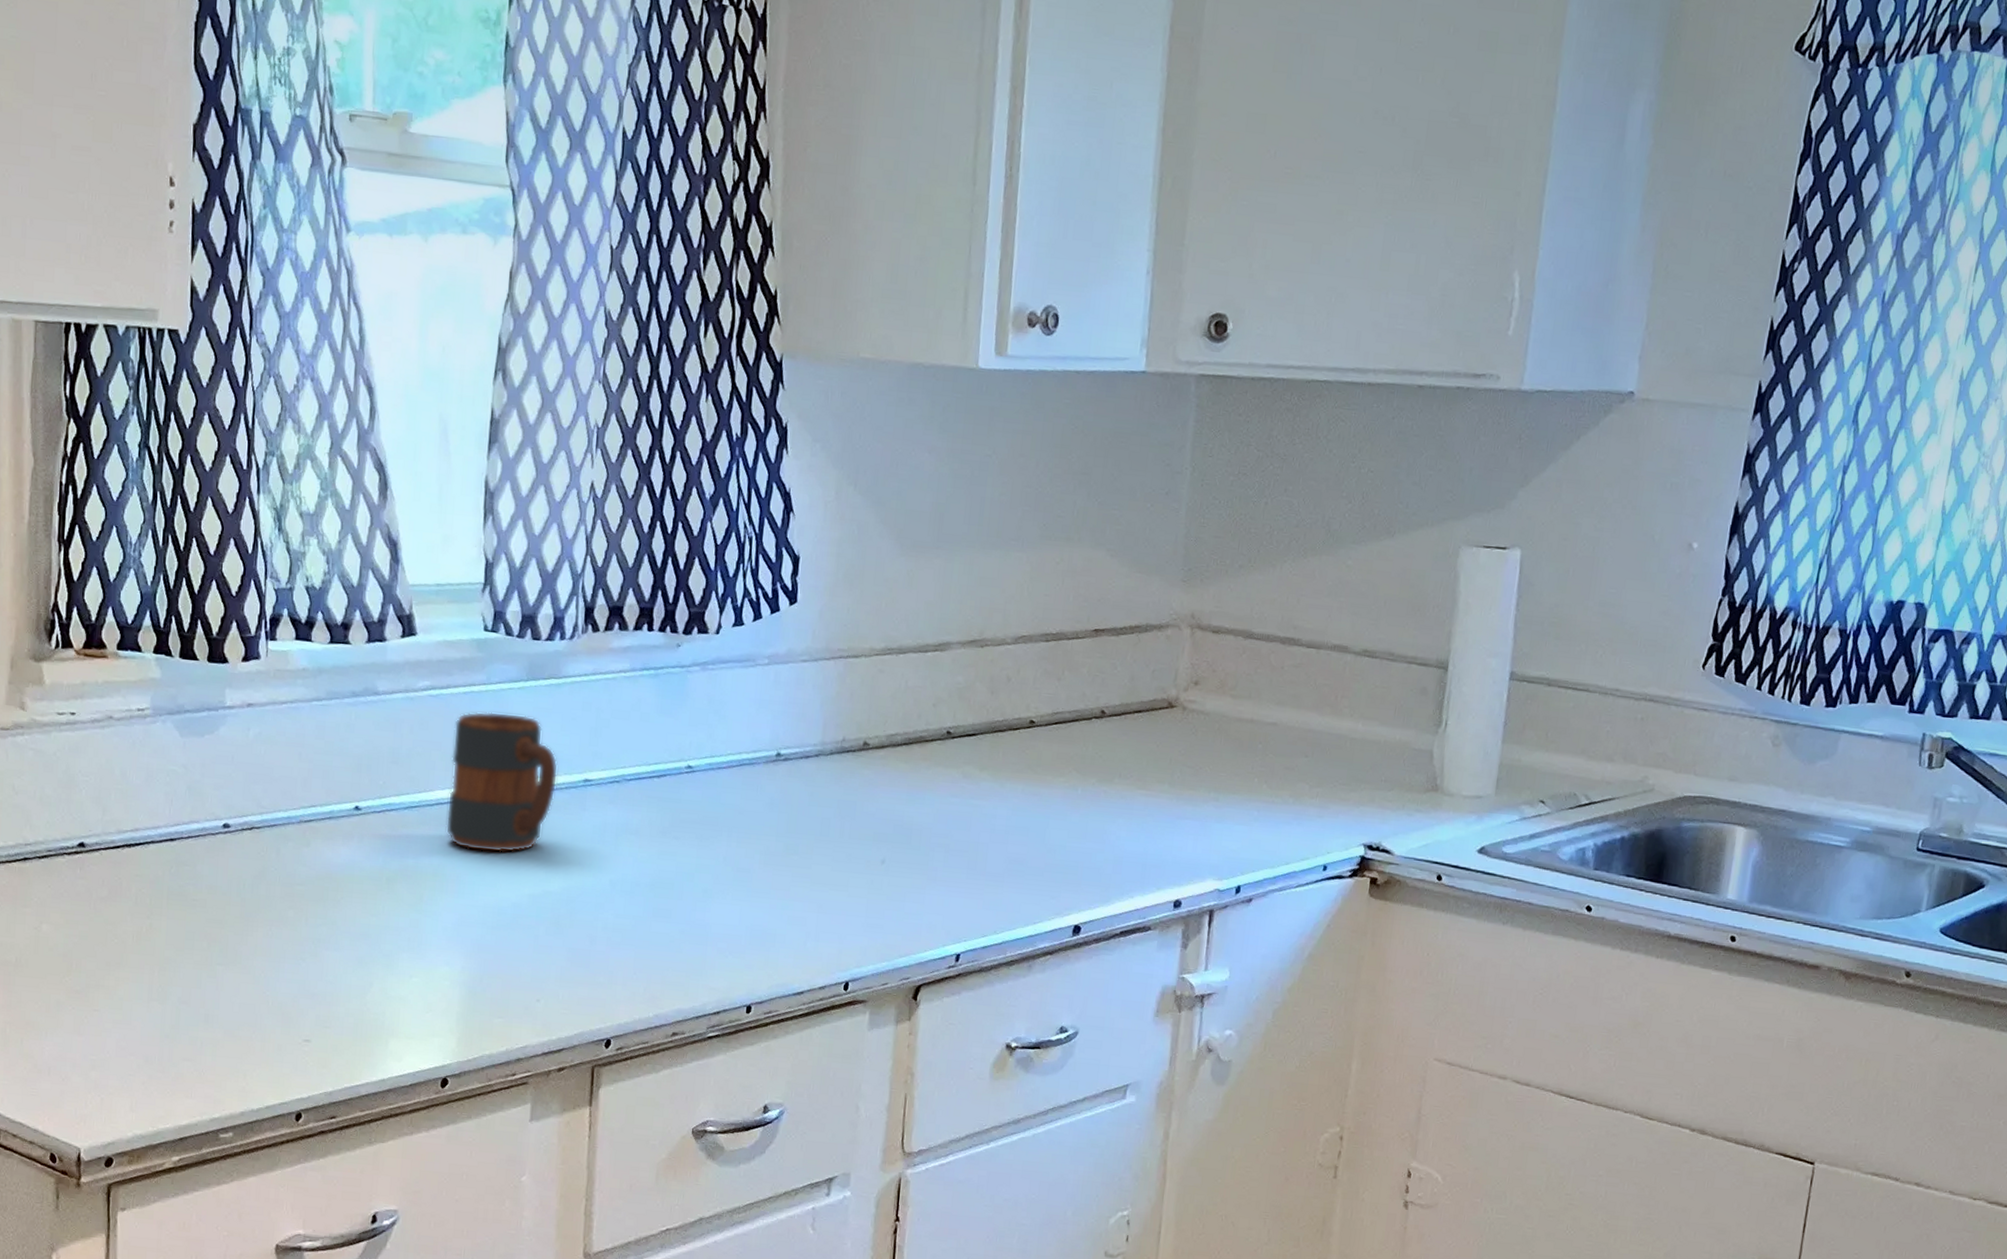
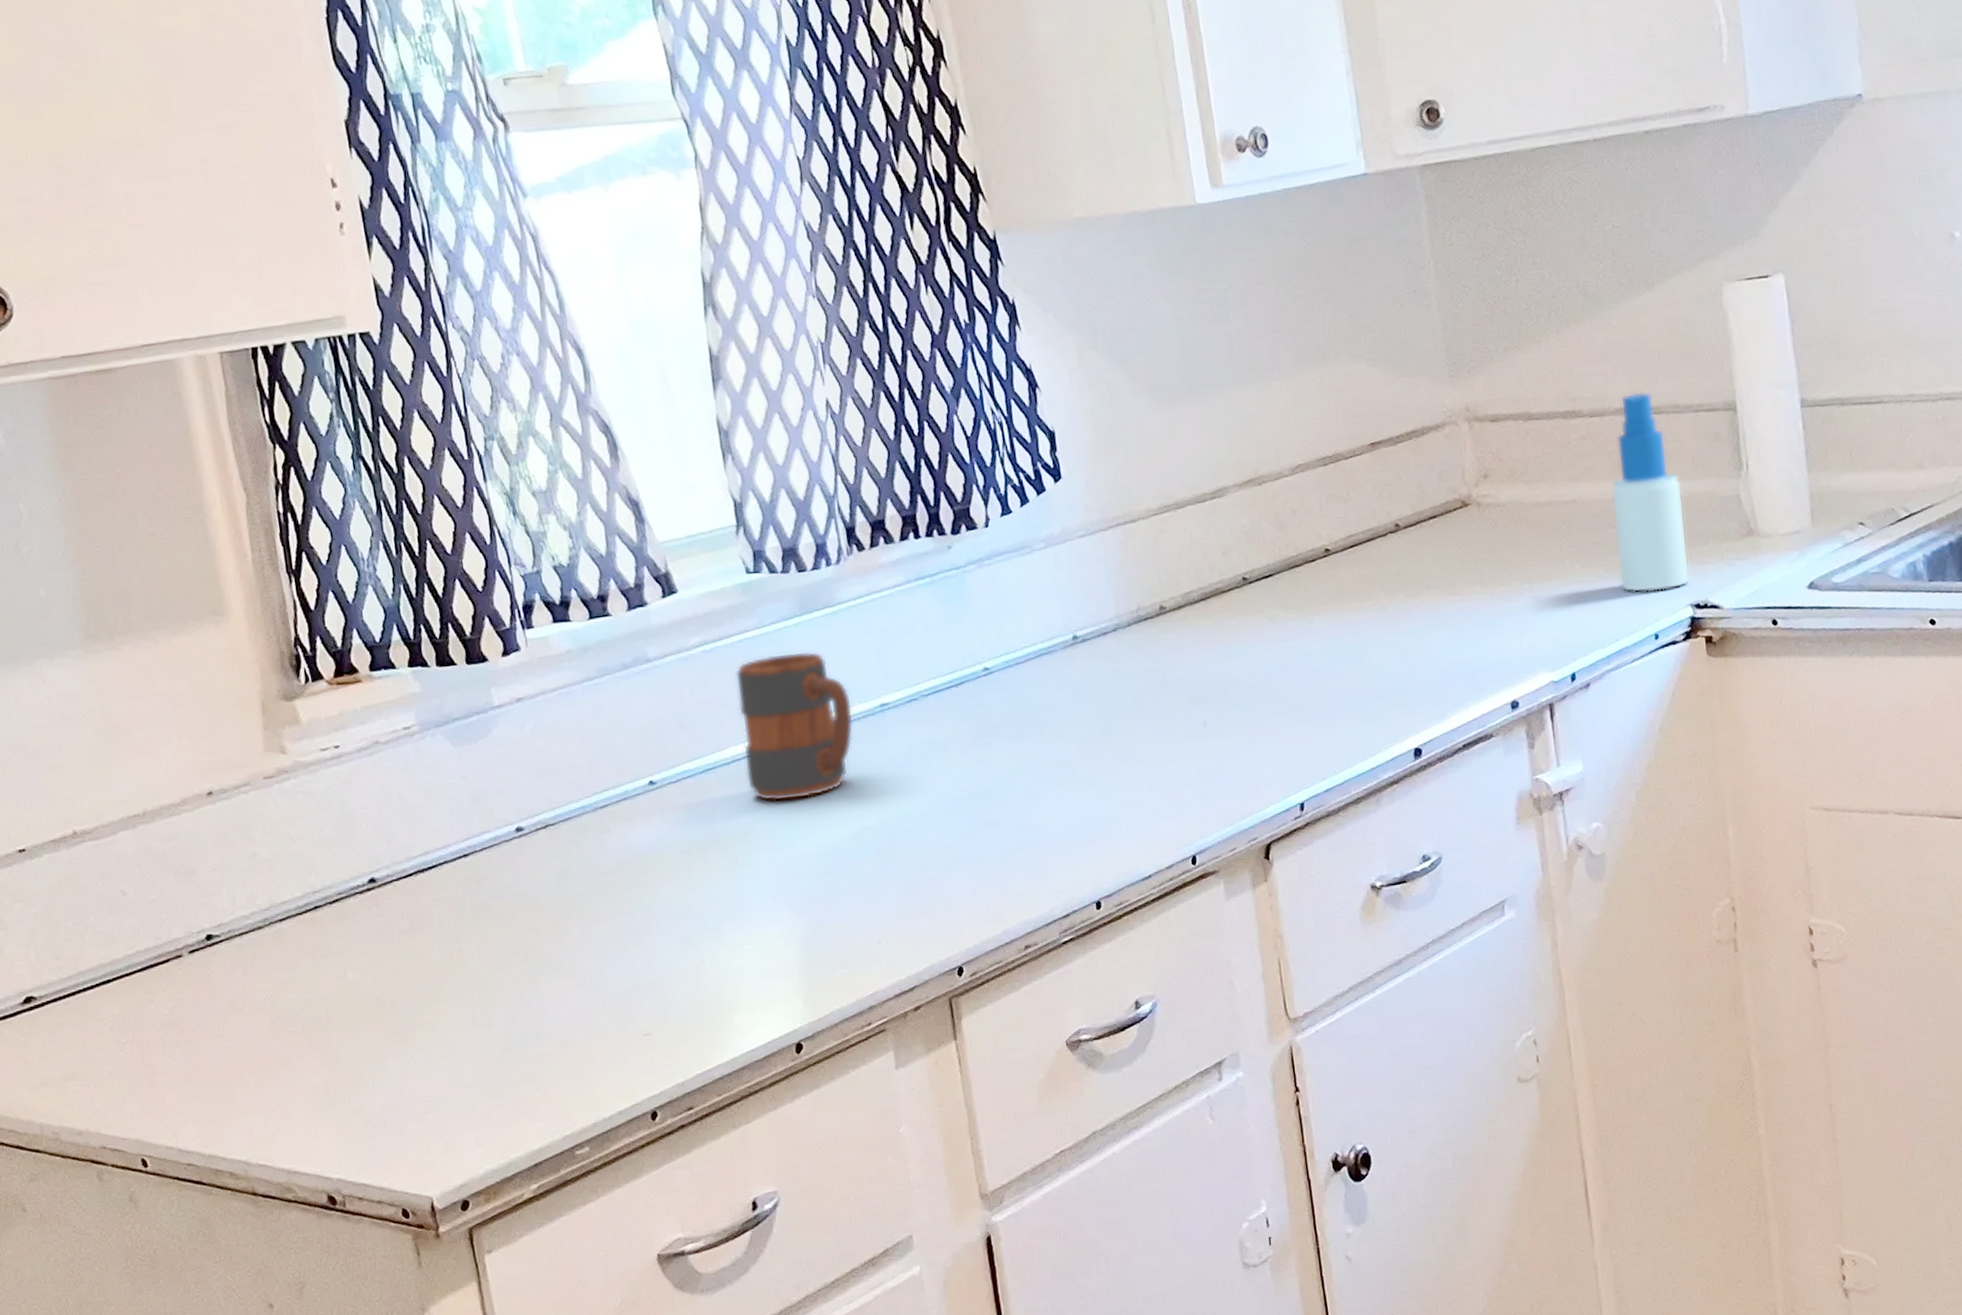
spray bottle: none [1301,632,1380,827] -> present [1611,391,1691,593]

